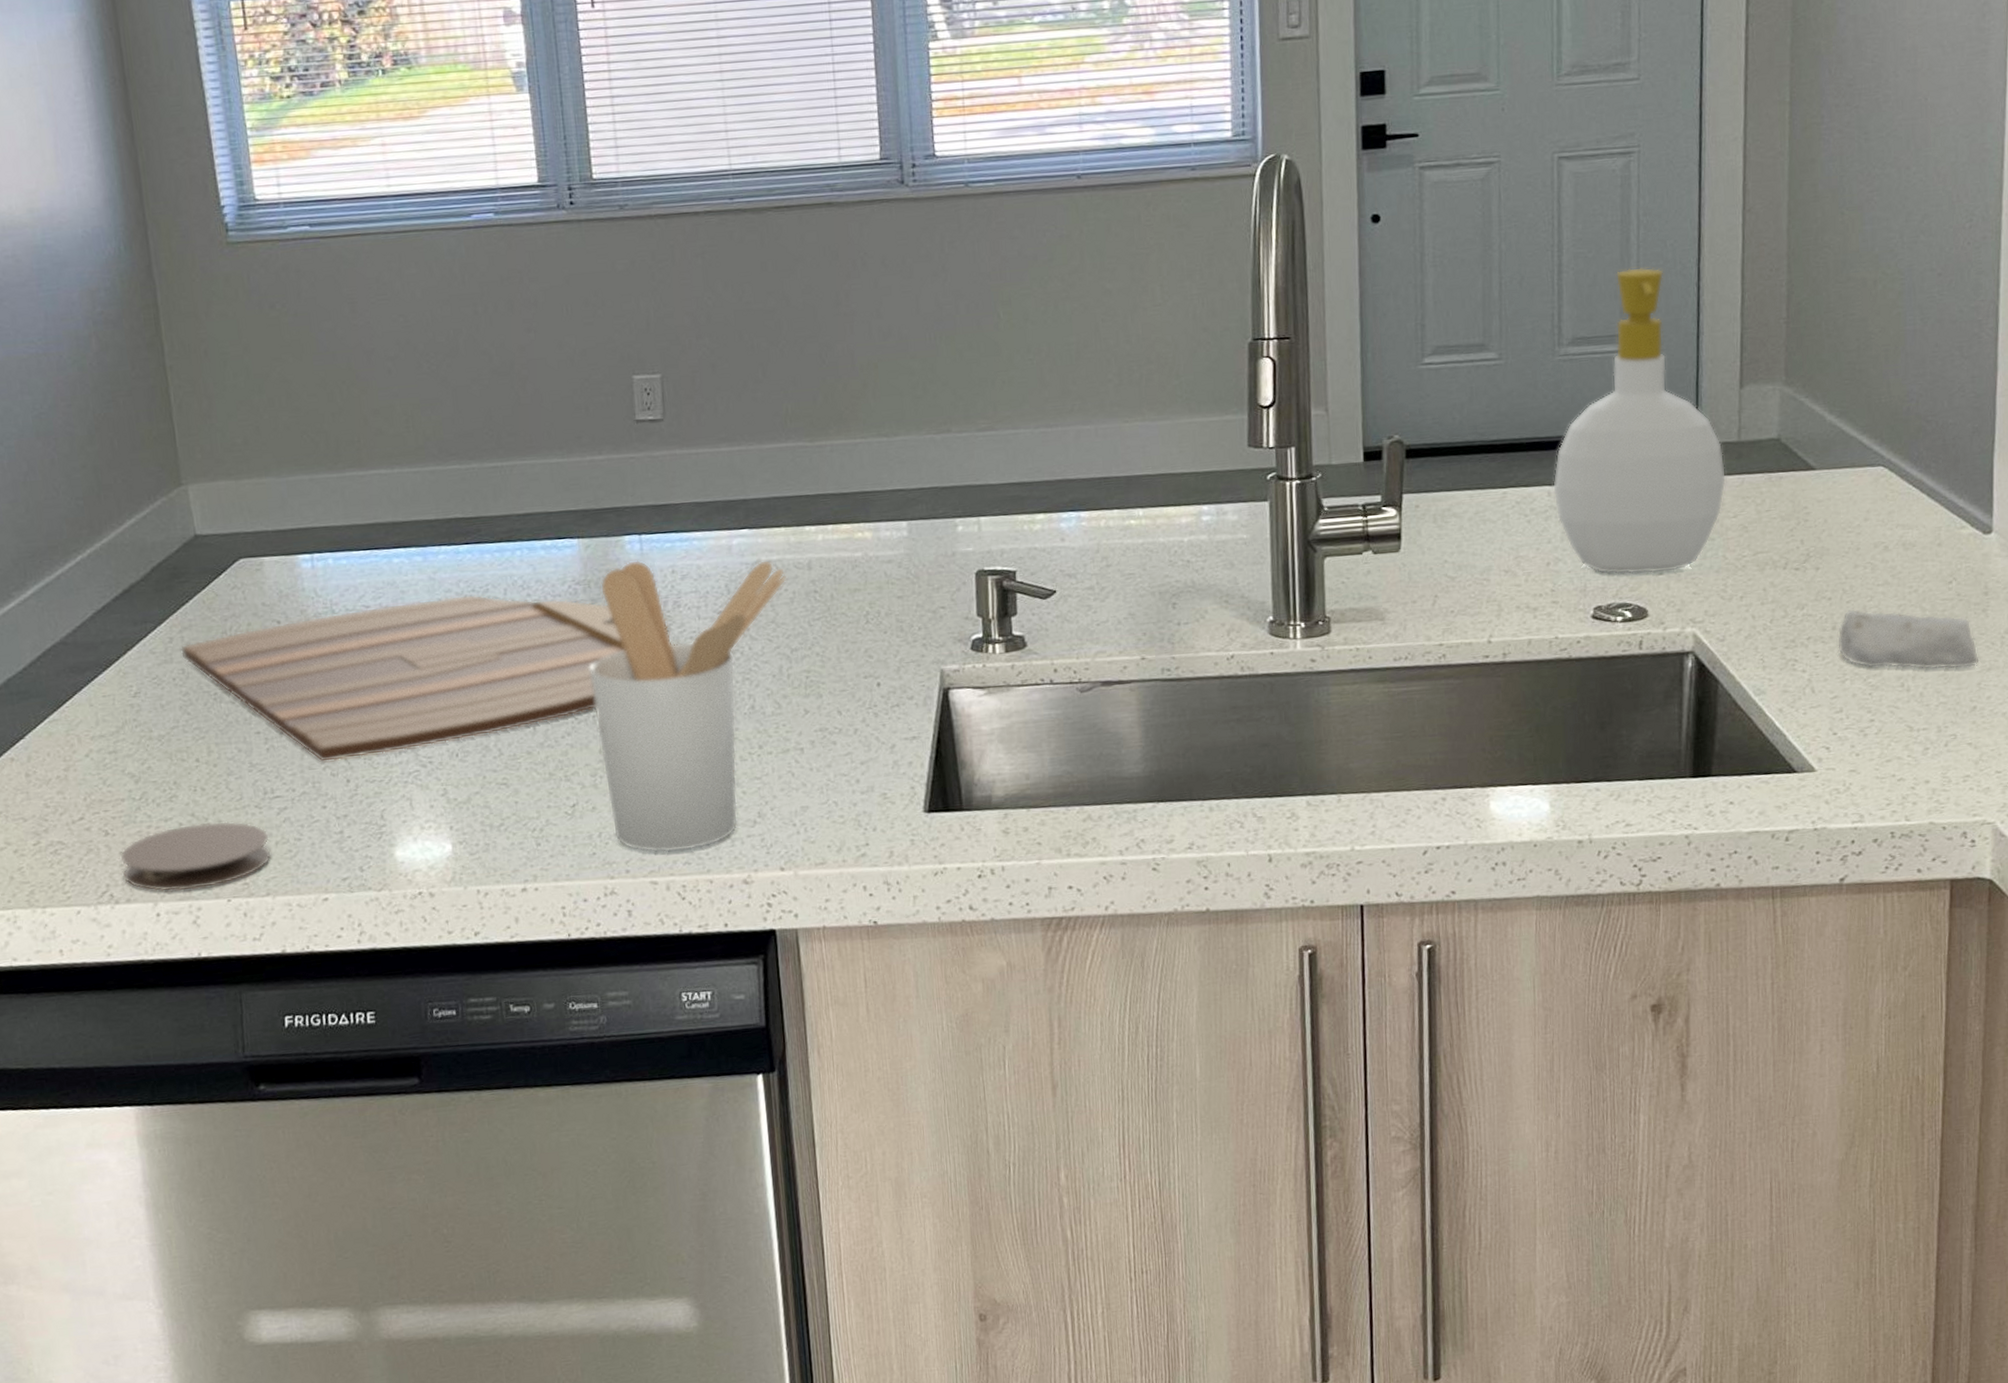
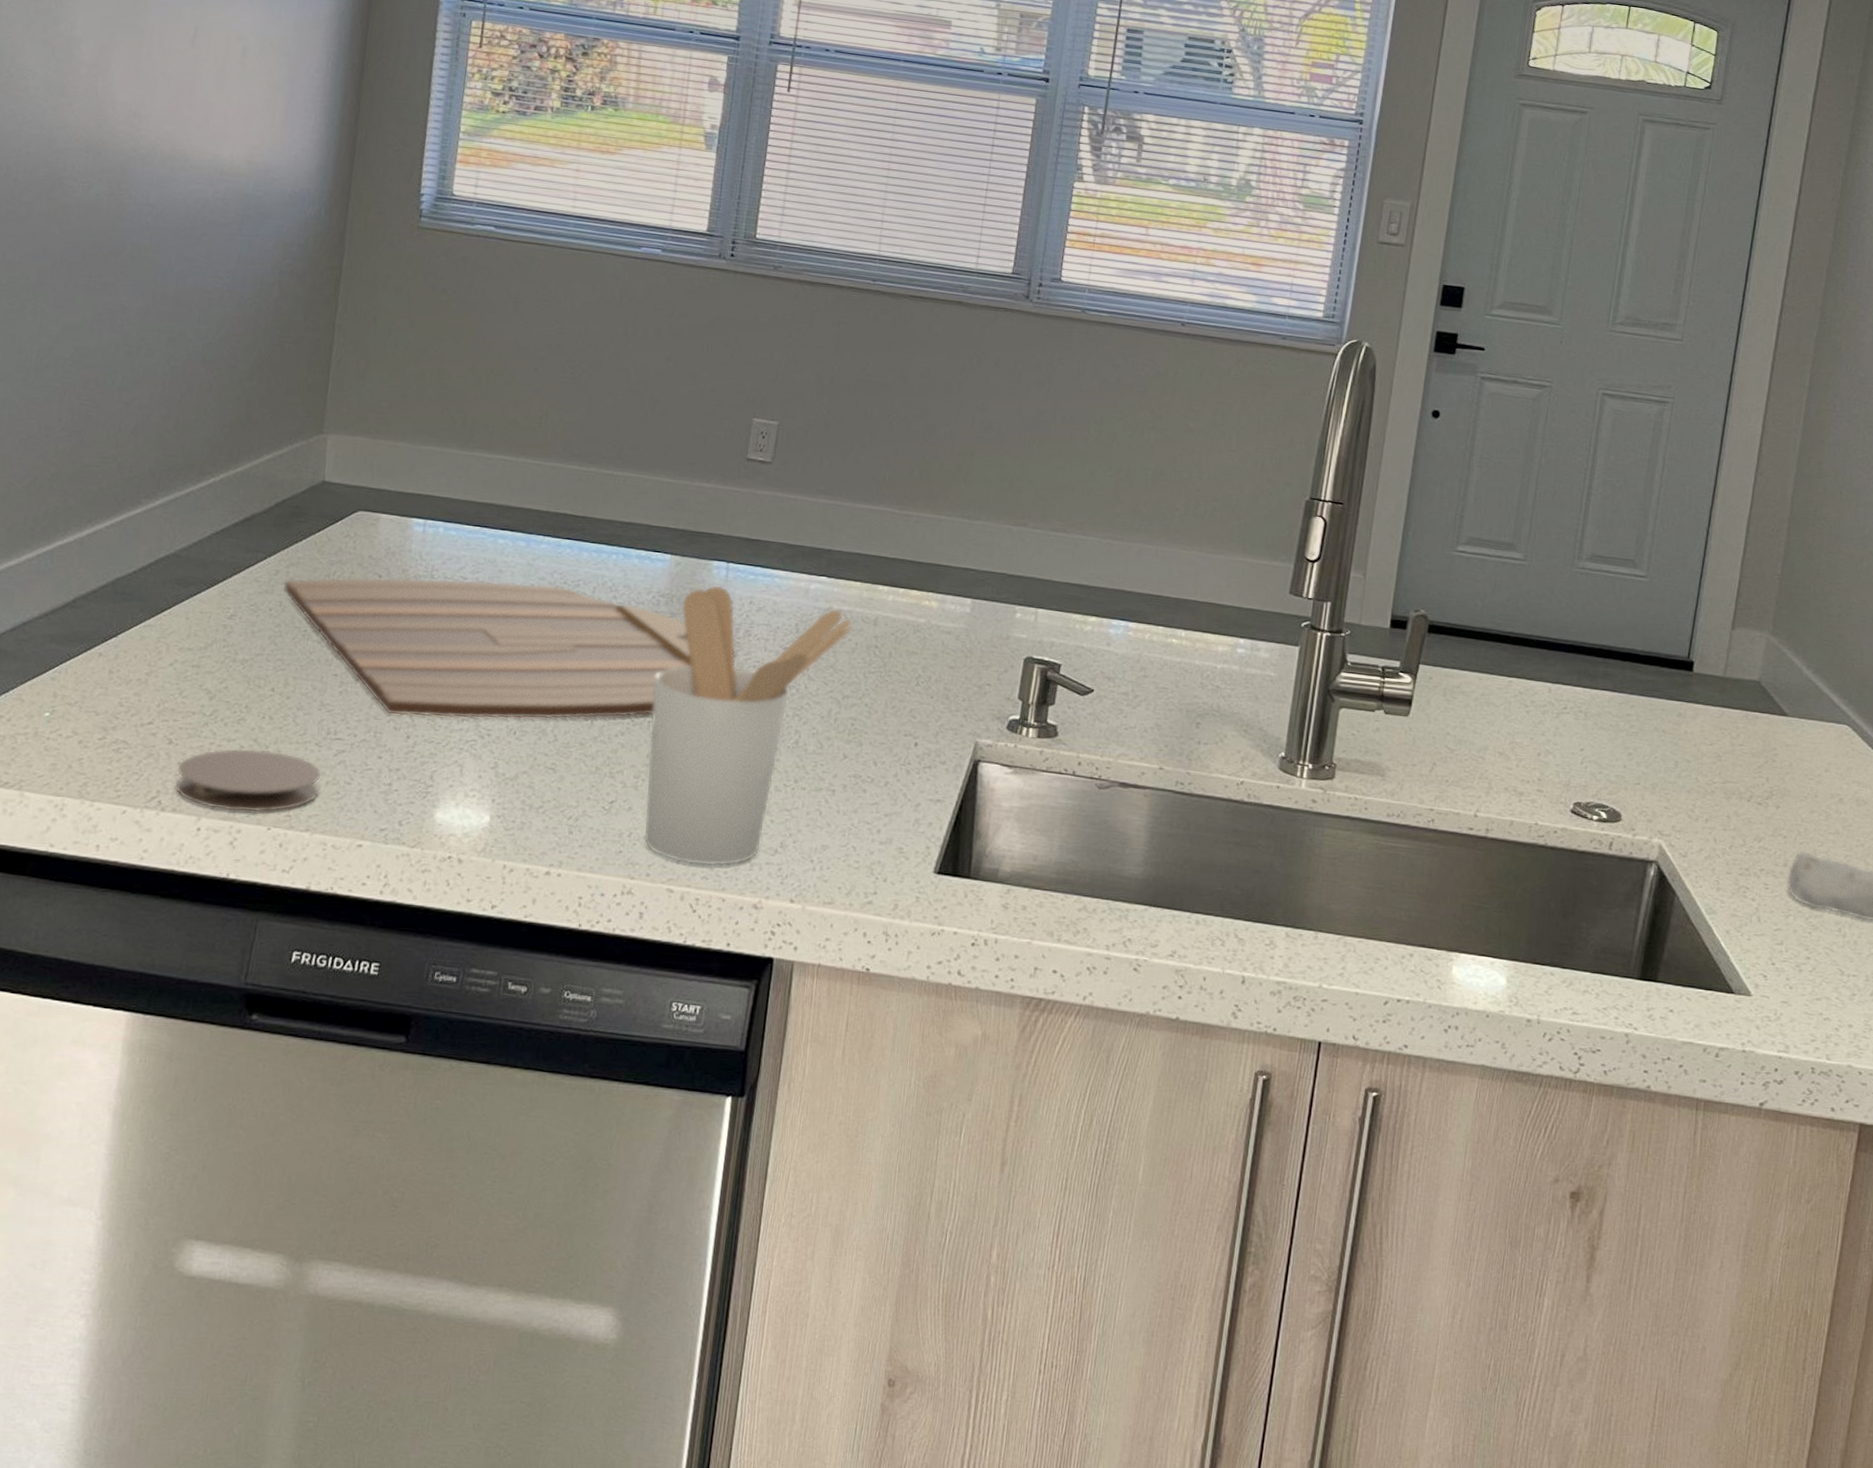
soap bottle: present [1553,267,1727,575] -> none [1553,502,1709,784]

